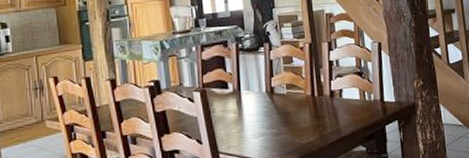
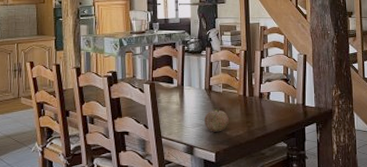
fruit: none [268,112,297,141] -> present [205,107,229,132]

